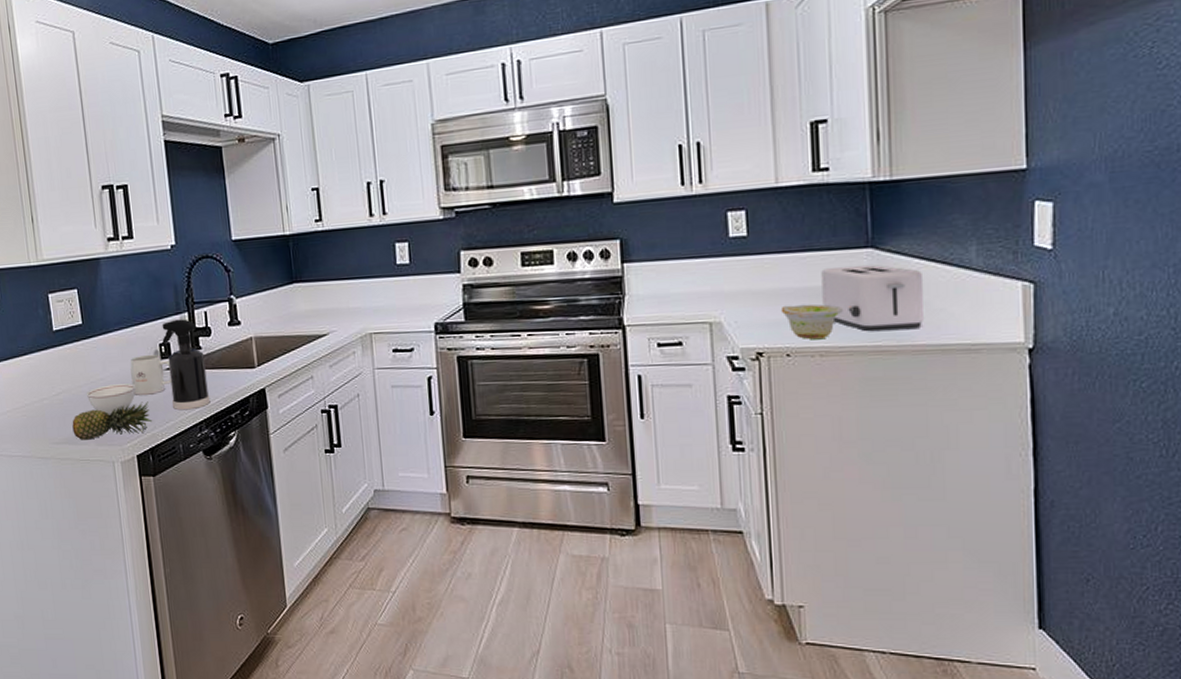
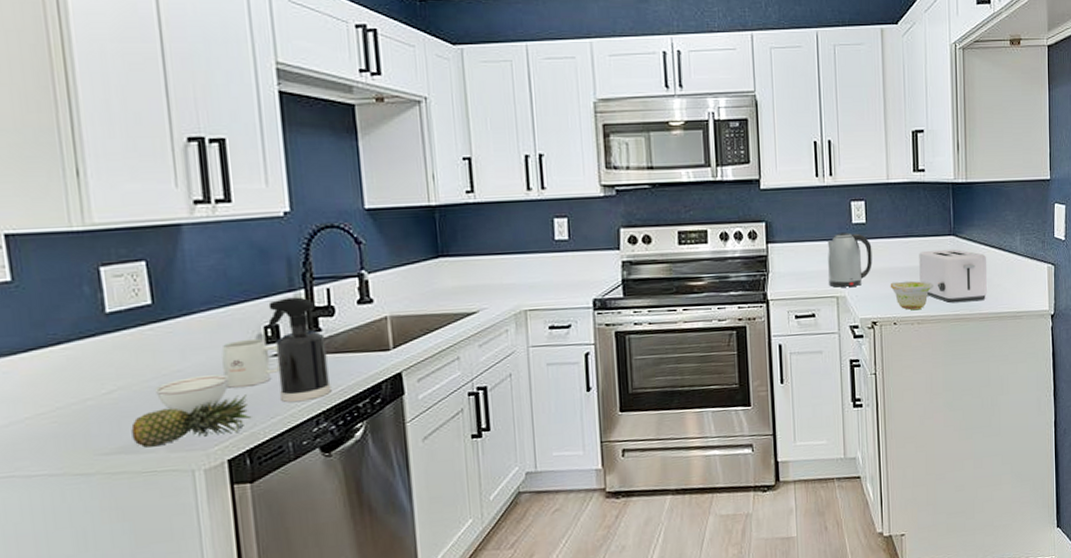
kettle: none [697,248,757,312] -> present [827,232,872,288]

